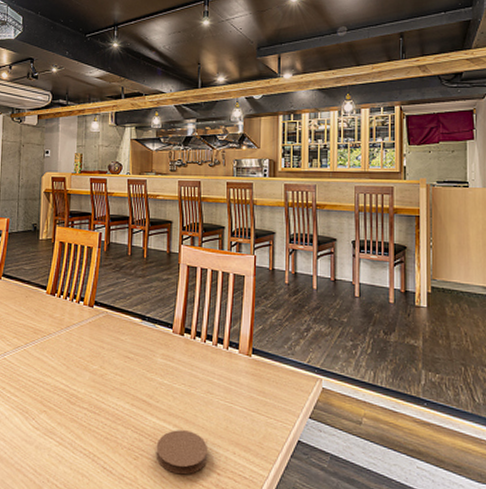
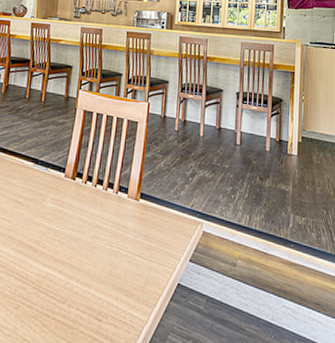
coaster: present [156,430,208,475] -> none [38,276,92,323]

